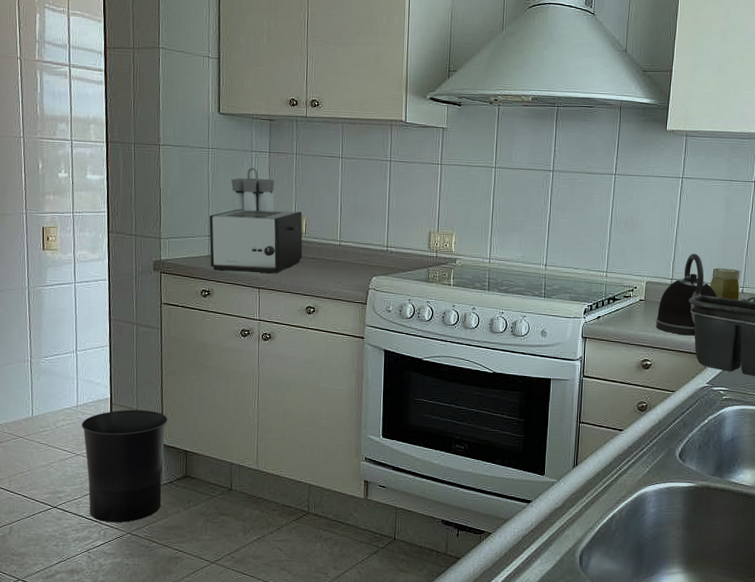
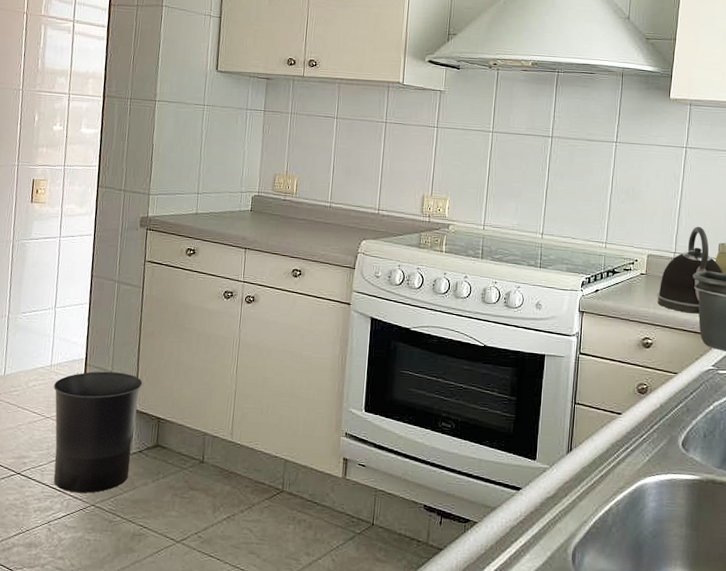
toaster: present [209,209,303,274] -> none [197,167,294,234]
spice rack: present [231,167,275,211] -> none [224,125,268,170]

